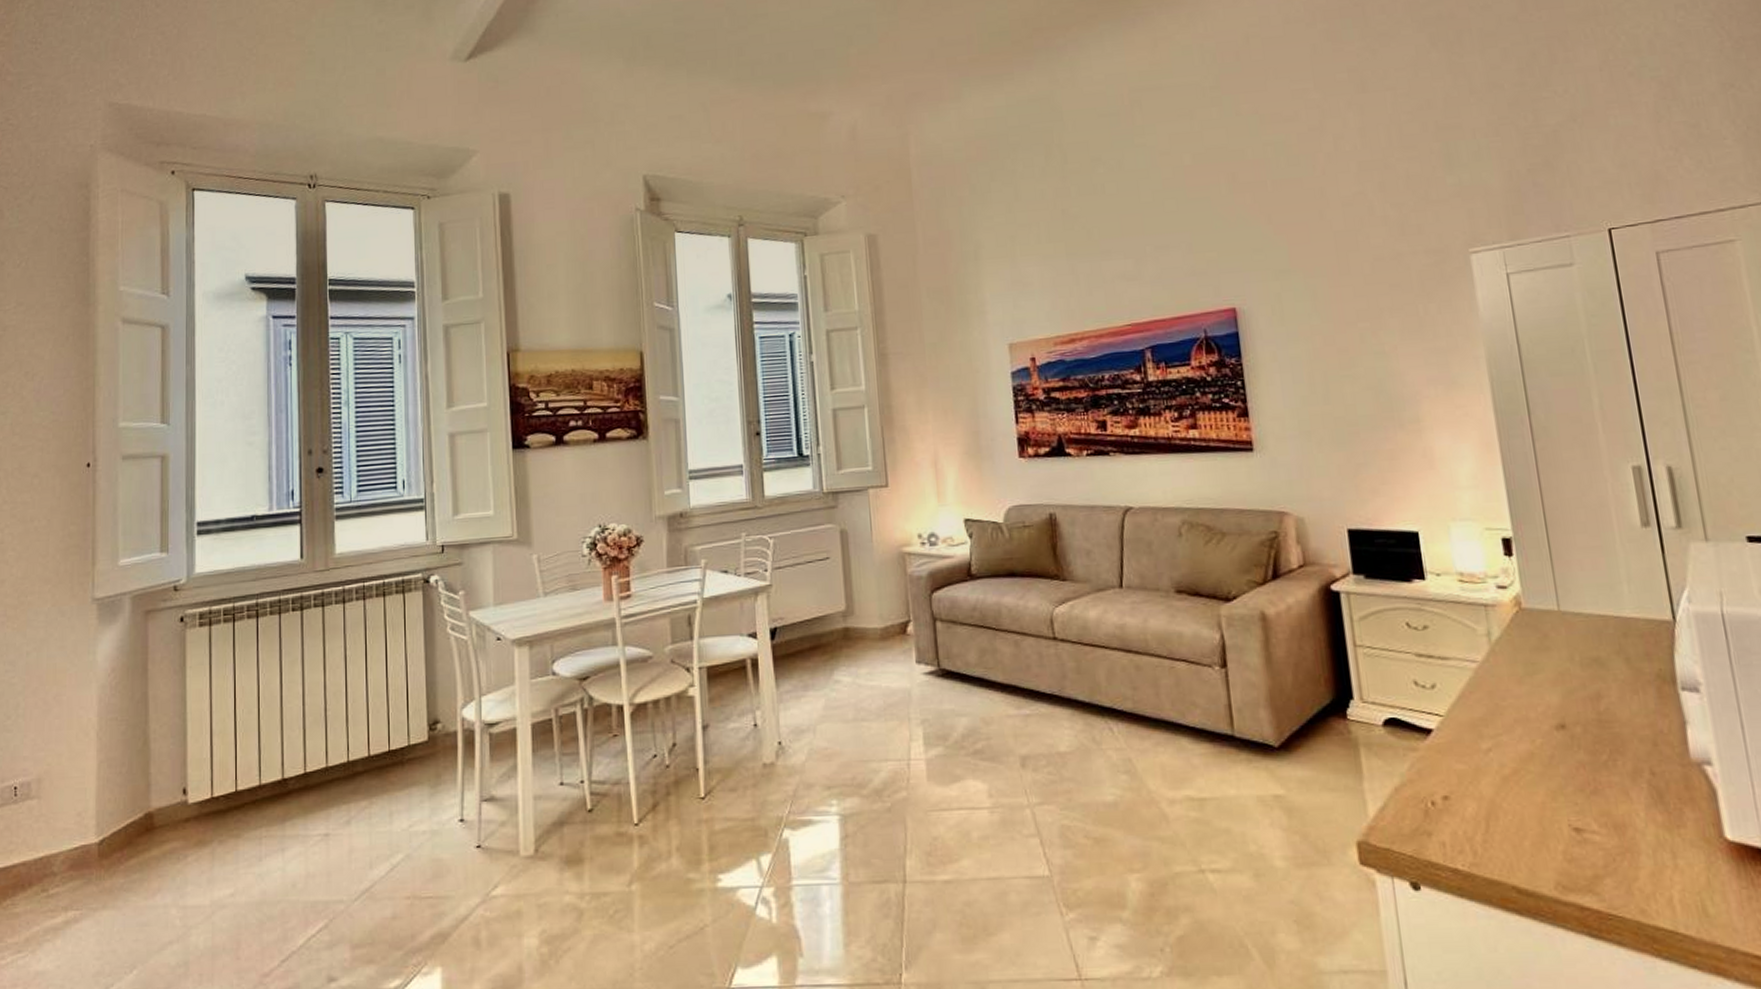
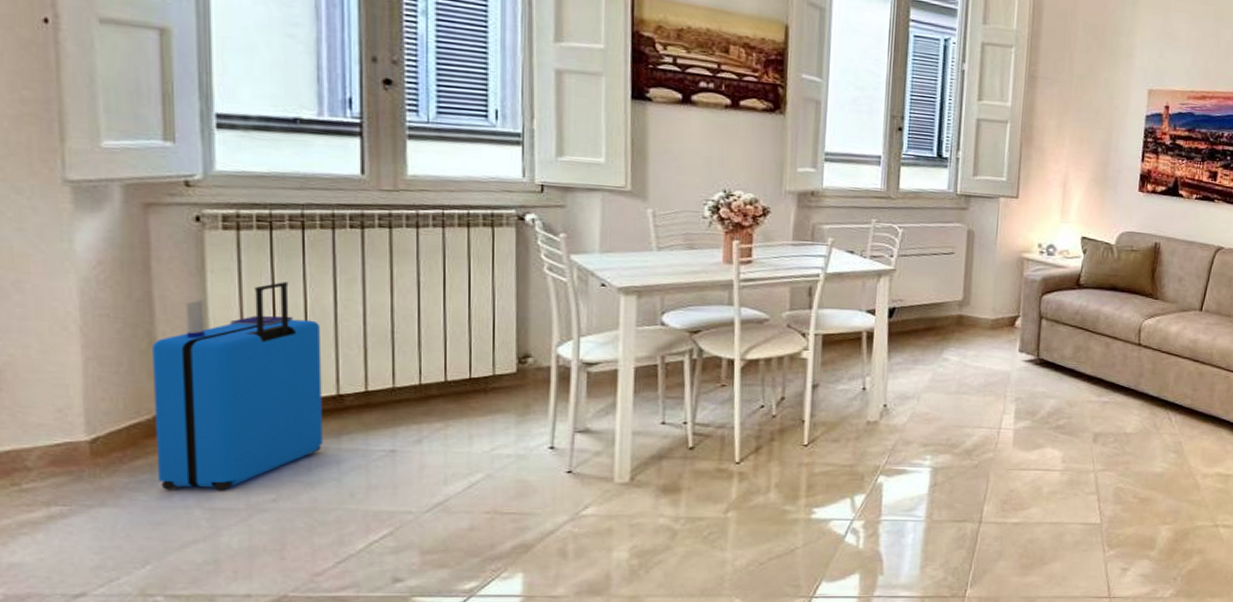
suitcase: none [145,670,270,889] -> present [151,282,322,491]

